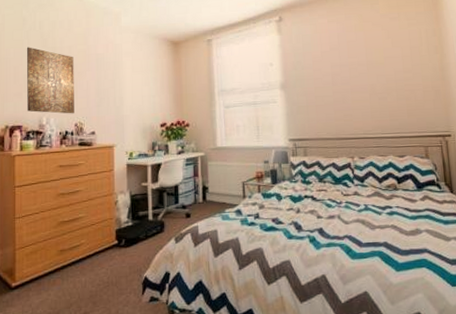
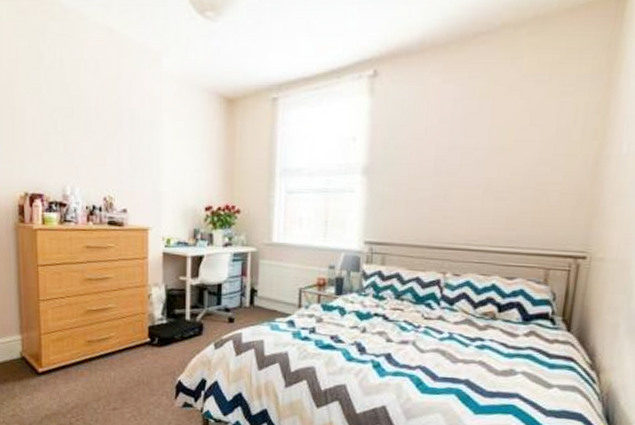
wall art: present [26,47,74,114] -> none [45,93,103,185]

